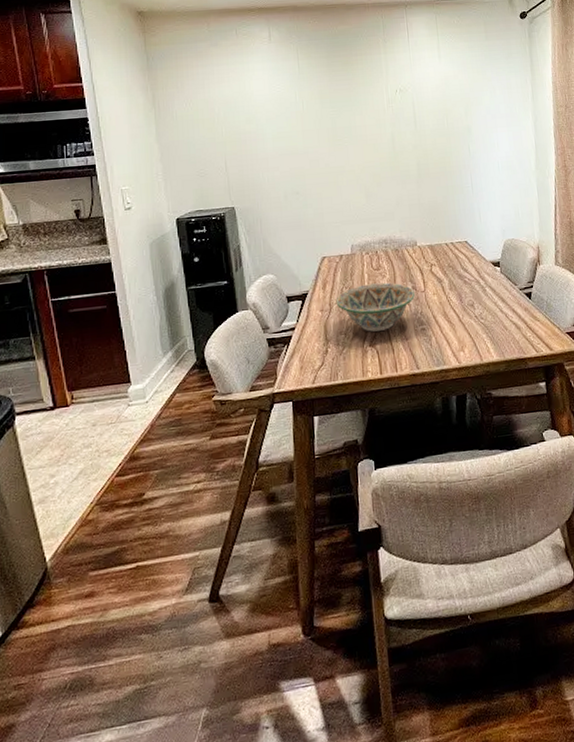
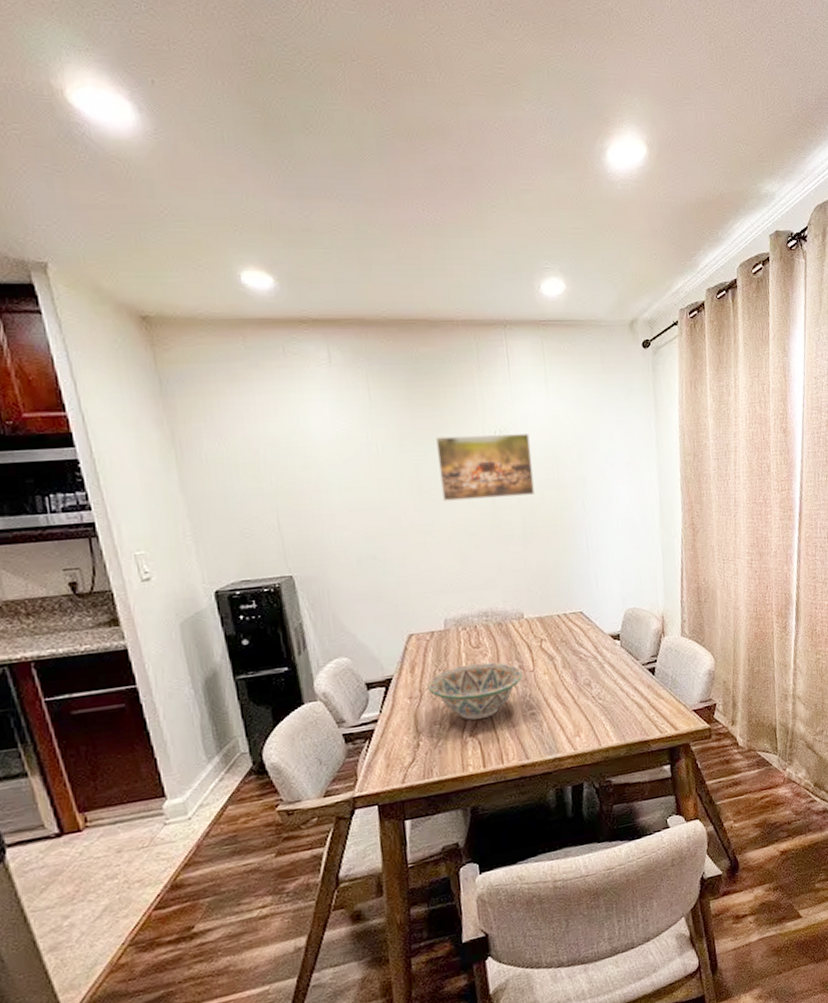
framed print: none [349,91,428,148] -> present [436,433,535,501]

